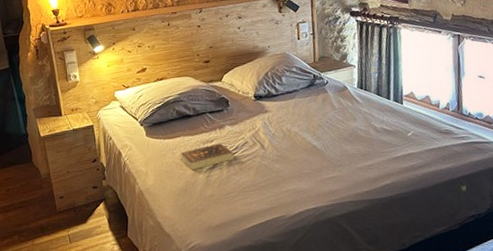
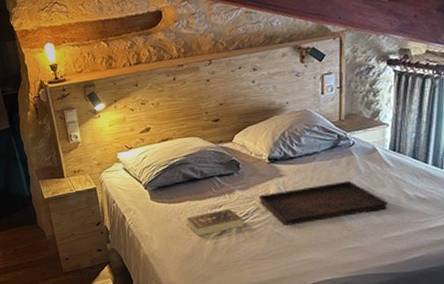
serving tray: none [246,115,360,158] -> present [258,180,388,226]

